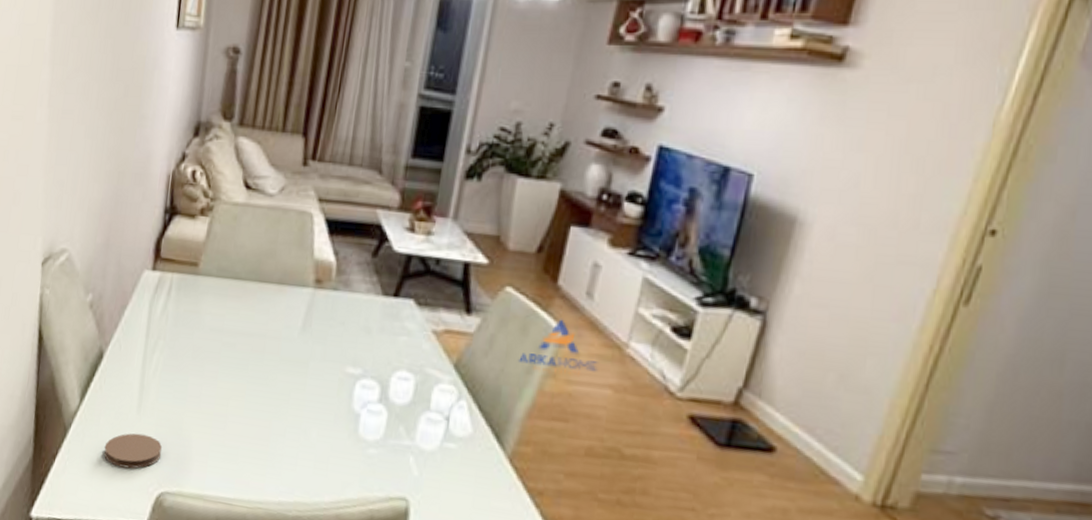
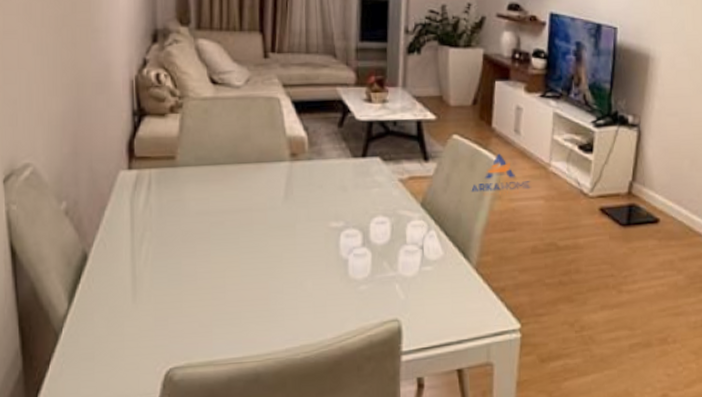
coaster: present [103,433,162,469] -> none [102,320,165,357]

